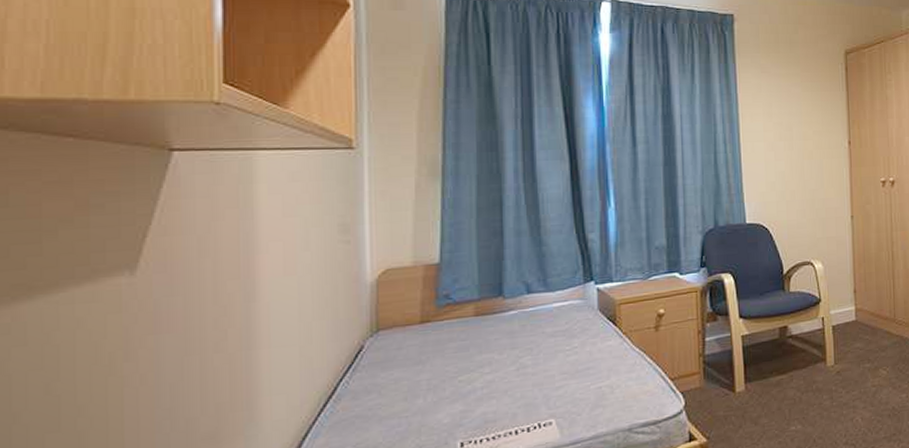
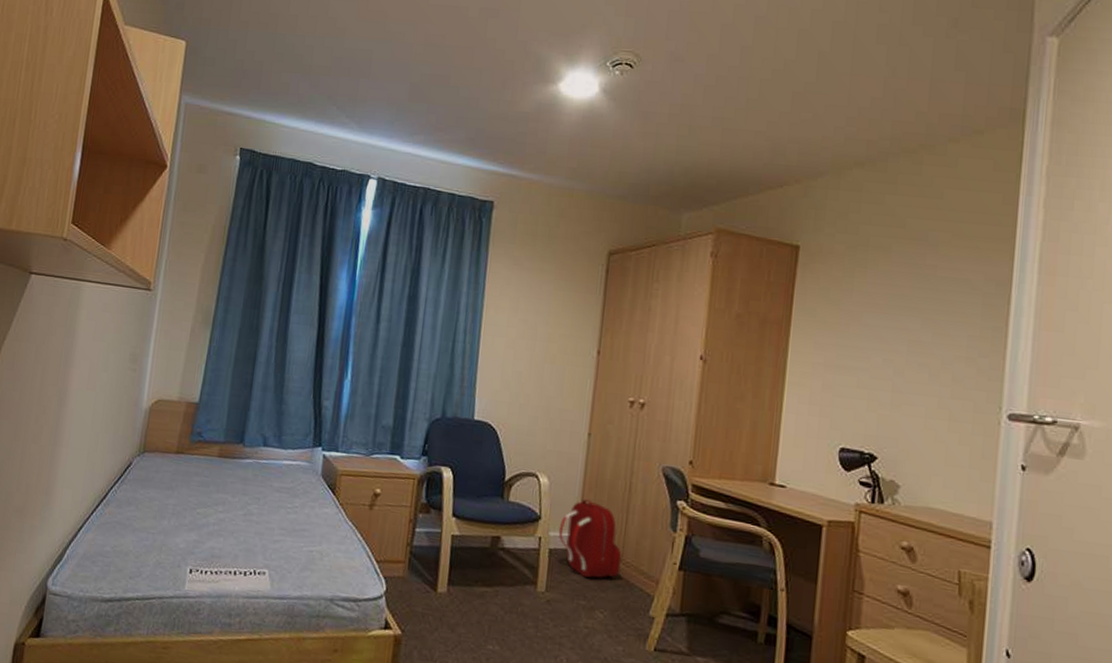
backpack: none [839,274,895,343] -> present [559,499,622,578]

